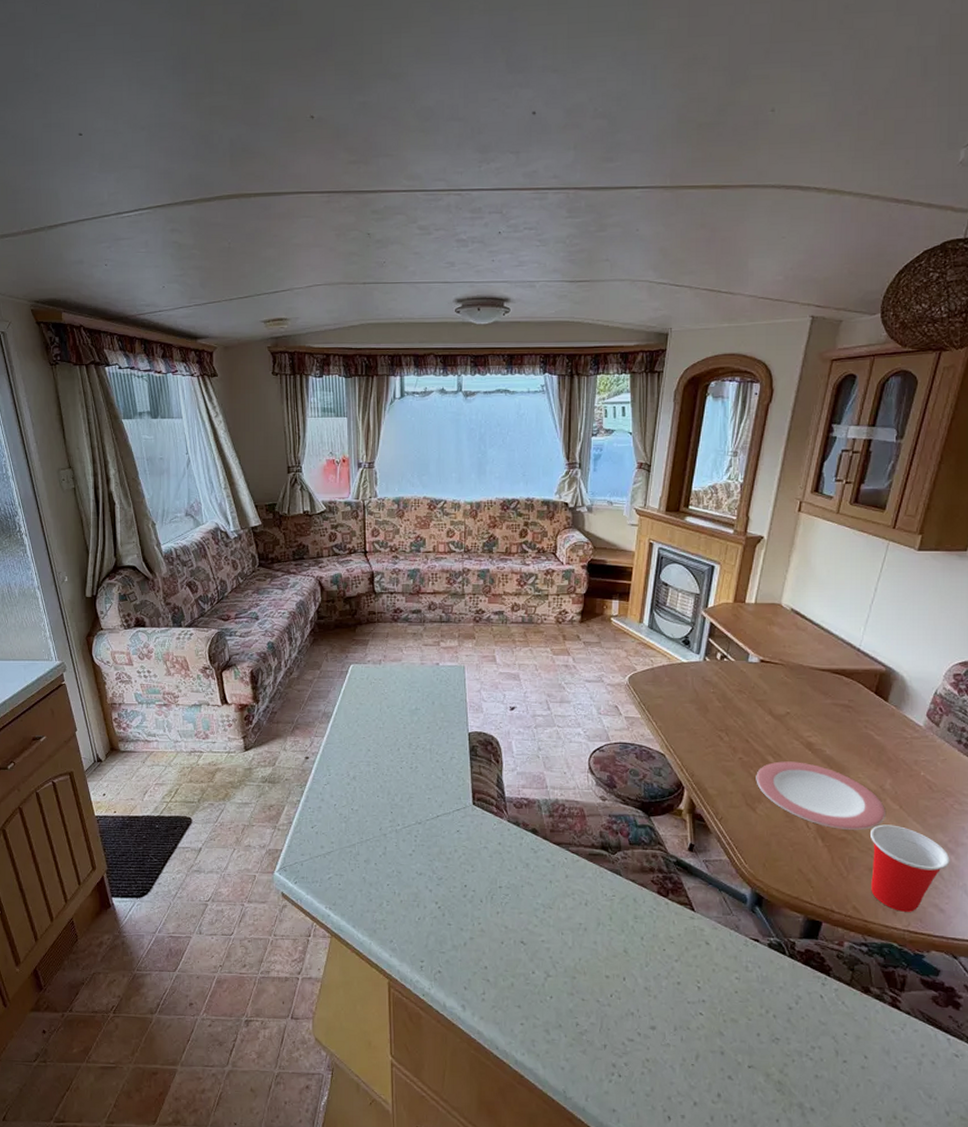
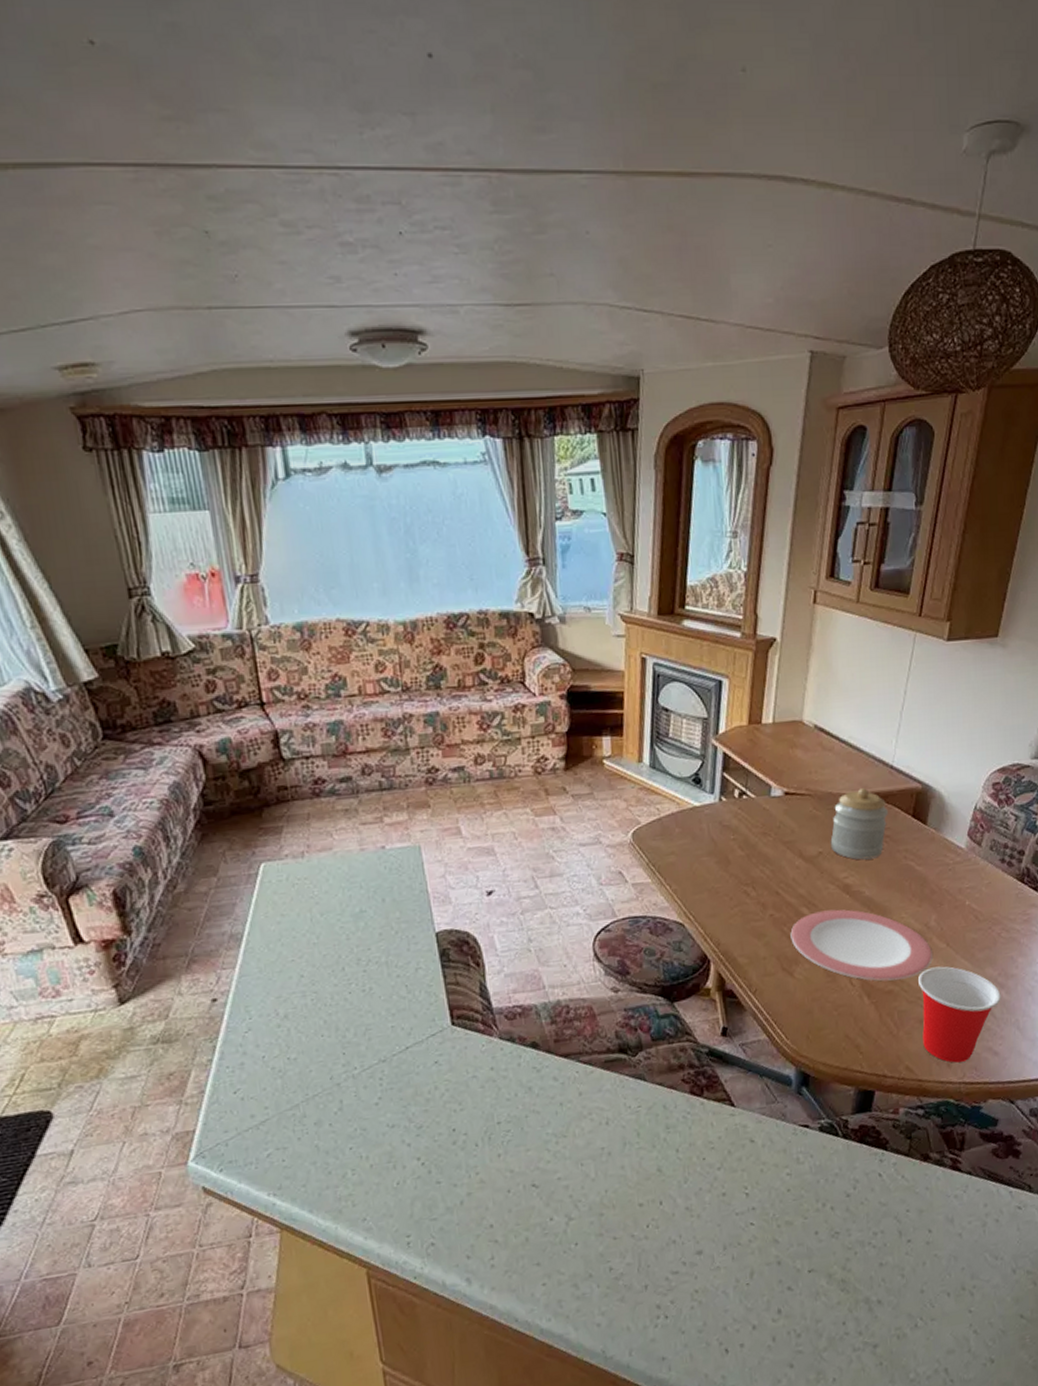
jar: none [798,664,852,724] -> present [830,788,888,860]

